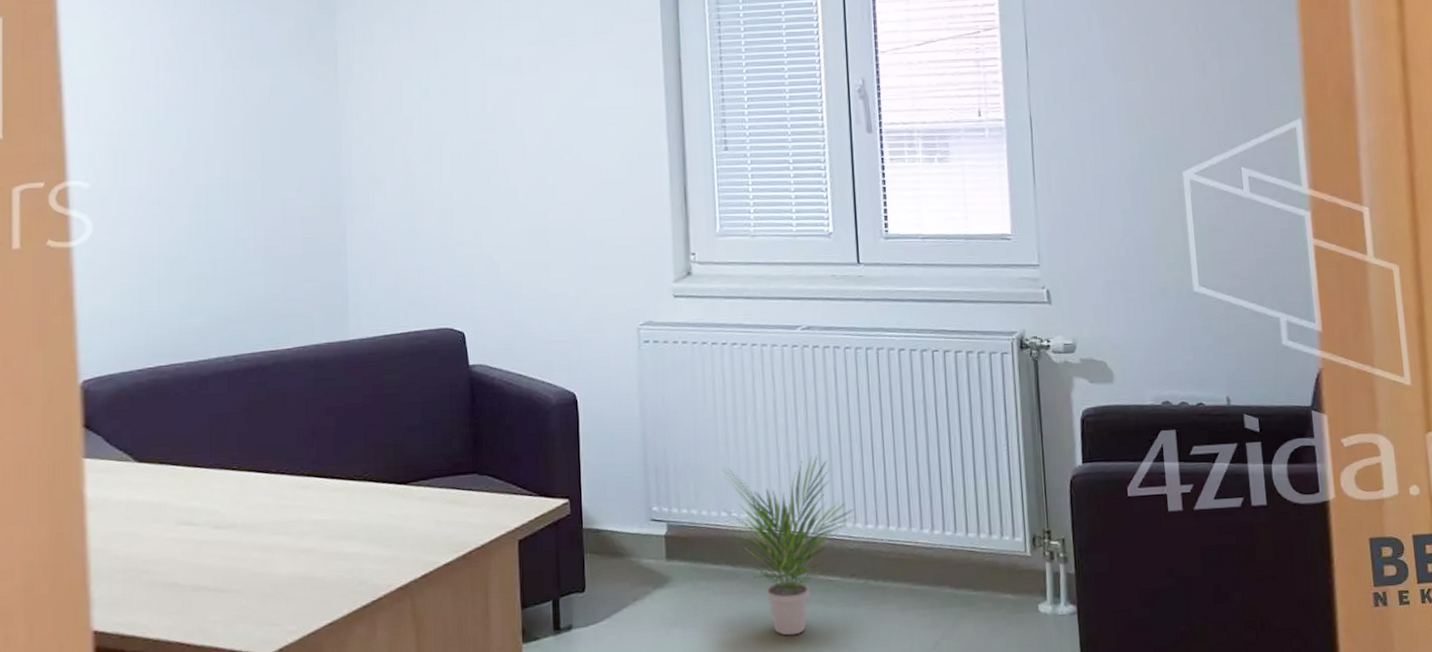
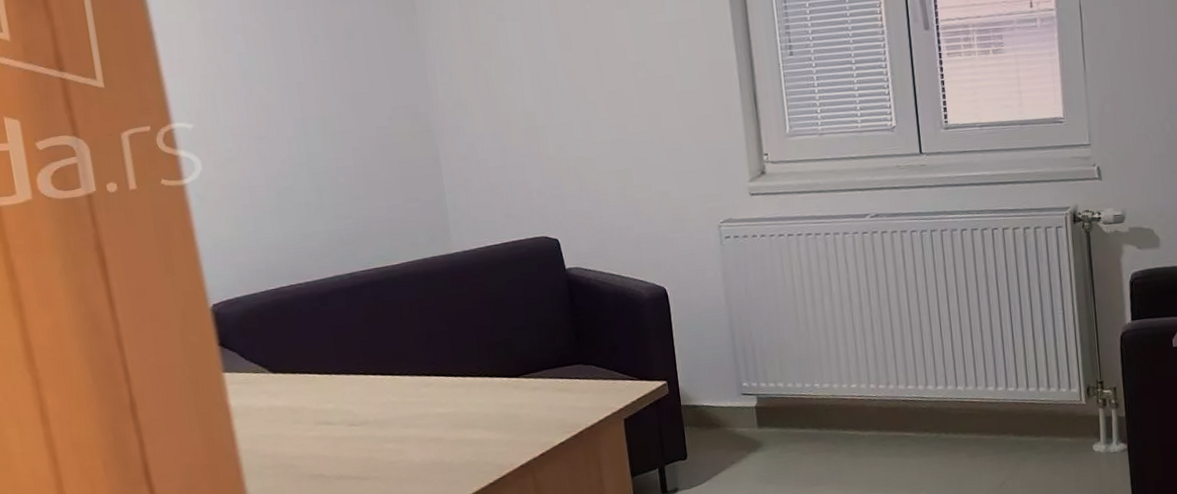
potted plant: present [723,455,855,636] -> none [804,328,926,485]

